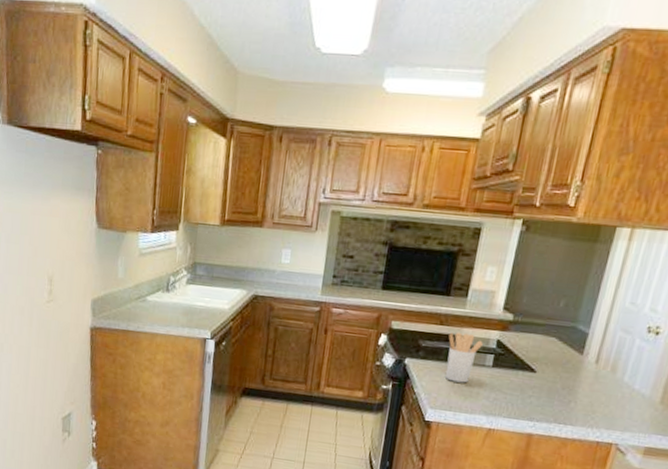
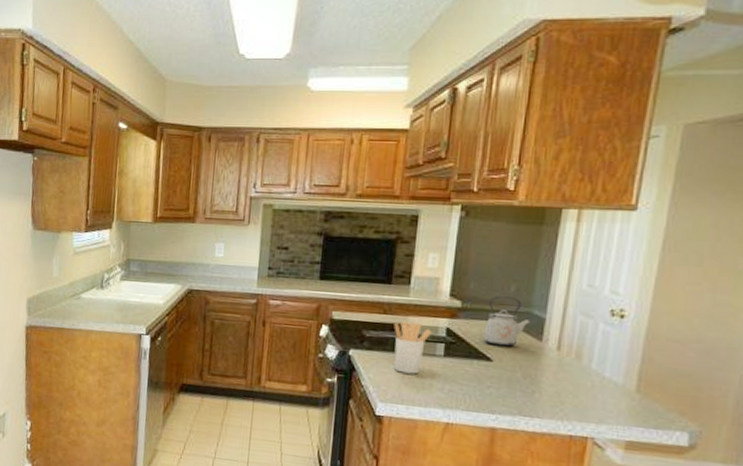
kettle: none [529,310,575,360] -> present [483,296,531,347]

